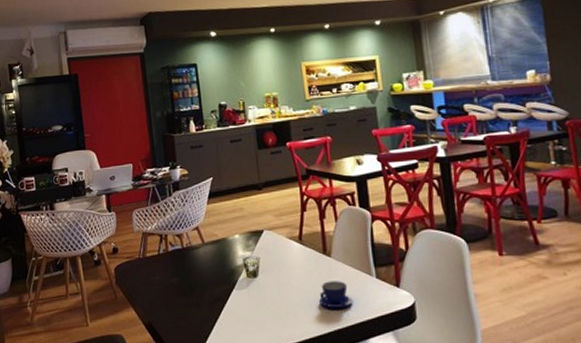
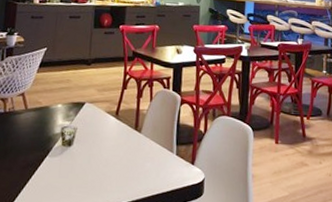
teacup: present [318,281,353,308] -> none [123,155,154,180]

